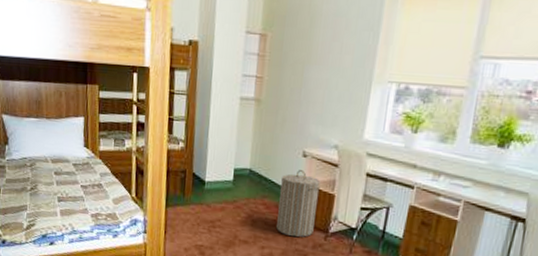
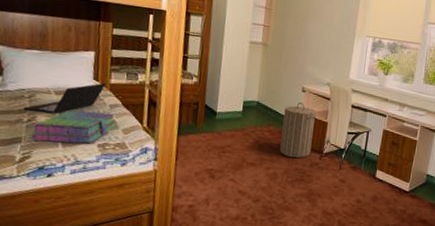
laptop: none [27,150,96,183] -> present [23,82,106,114]
stack of books: none [34,179,107,214] -> present [31,110,117,144]

